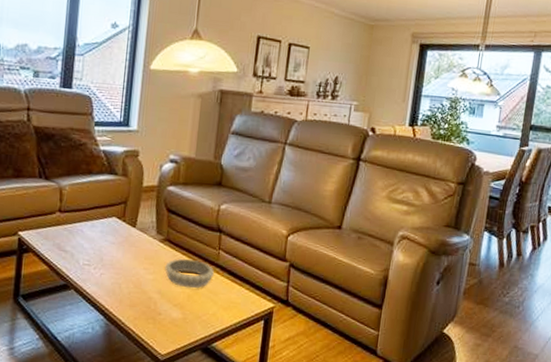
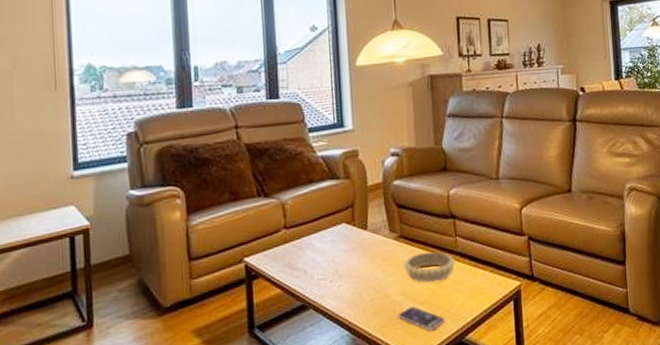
smartphone: none [150,306,196,332] -> present [396,306,445,331]

